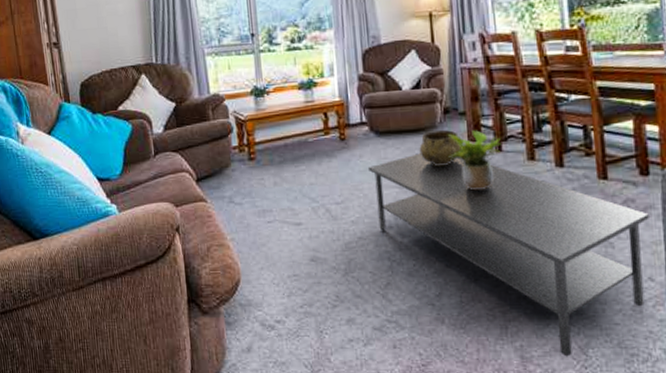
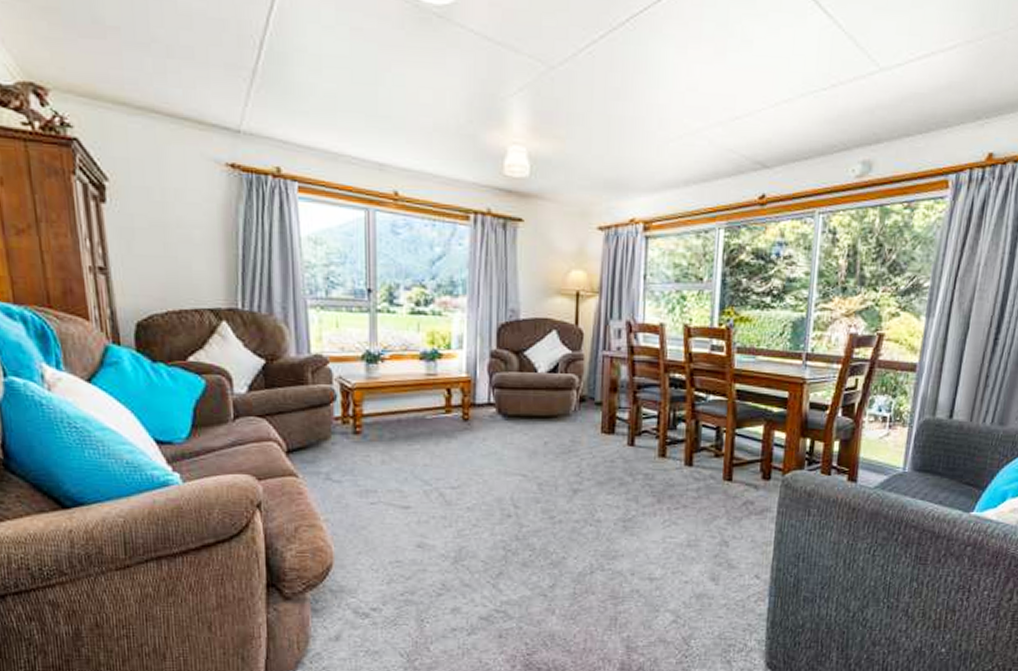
coffee table: present [368,153,649,357] -> none [492,441,765,647]
decorative bowl: present [419,130,461,167] -> none [549,419,593,457]
potted plant: present [447,130,501,189] -> none [578,422,634,483]

